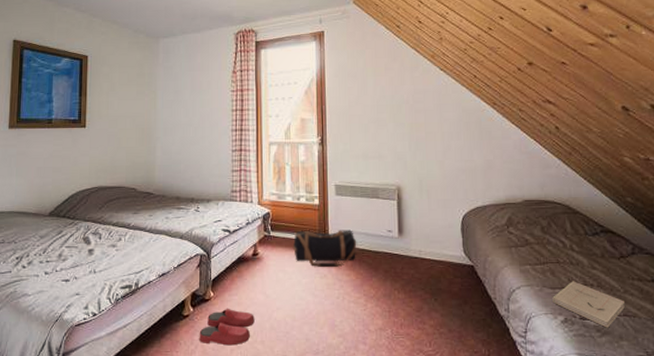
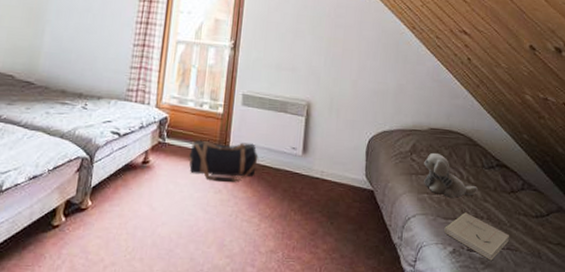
slippers: present [199,308,255,346] -> none [68,219,136,262]
plush toy: none [522,224,583,267] -> present [424,152,478,198]

